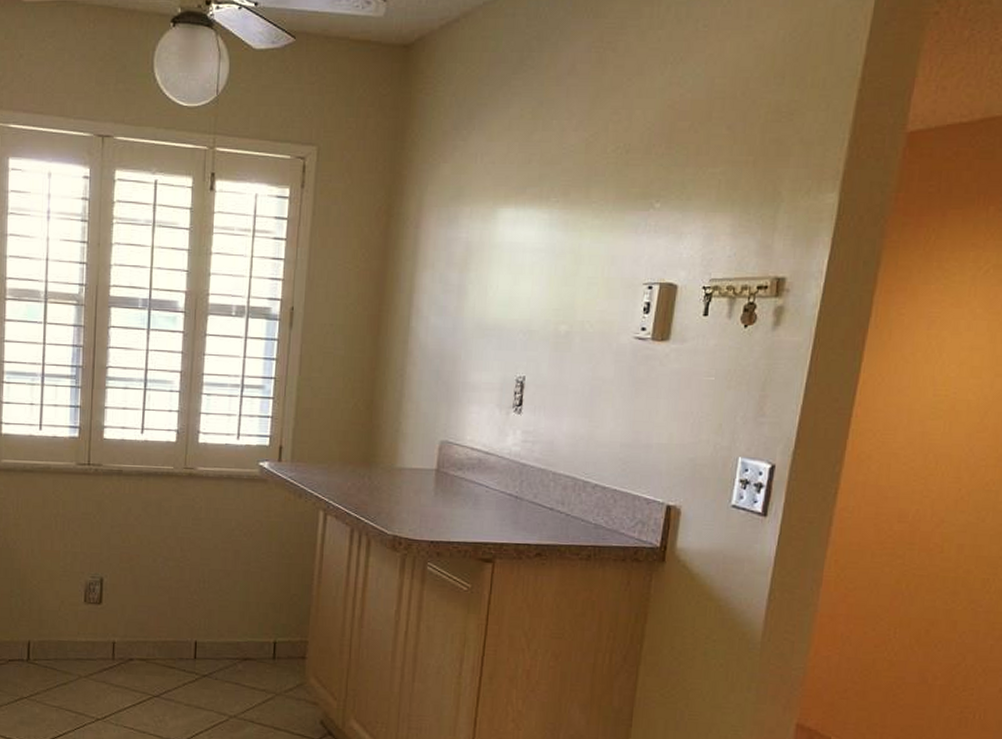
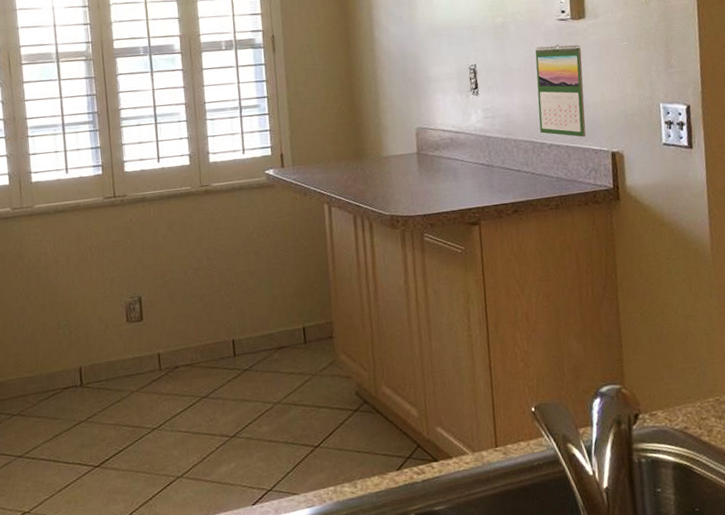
calendar: none [586,367,656,482] -> present [535,45,586,137]

